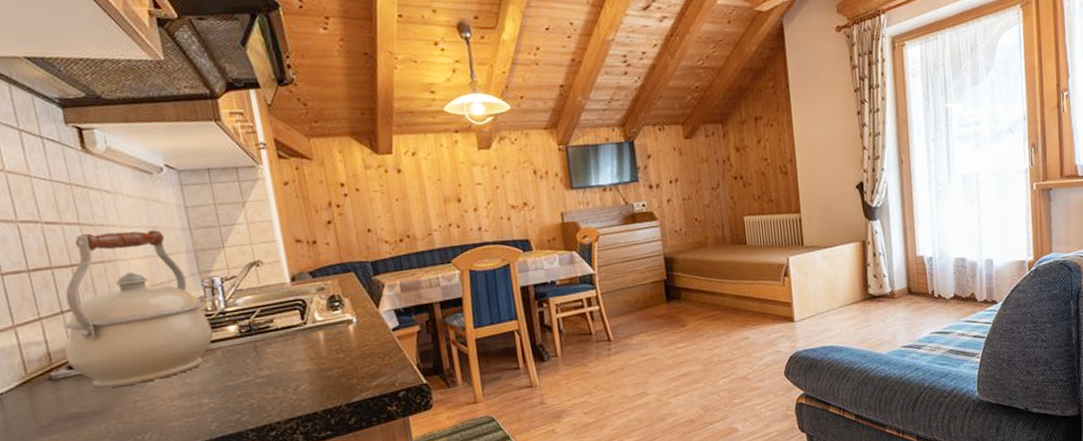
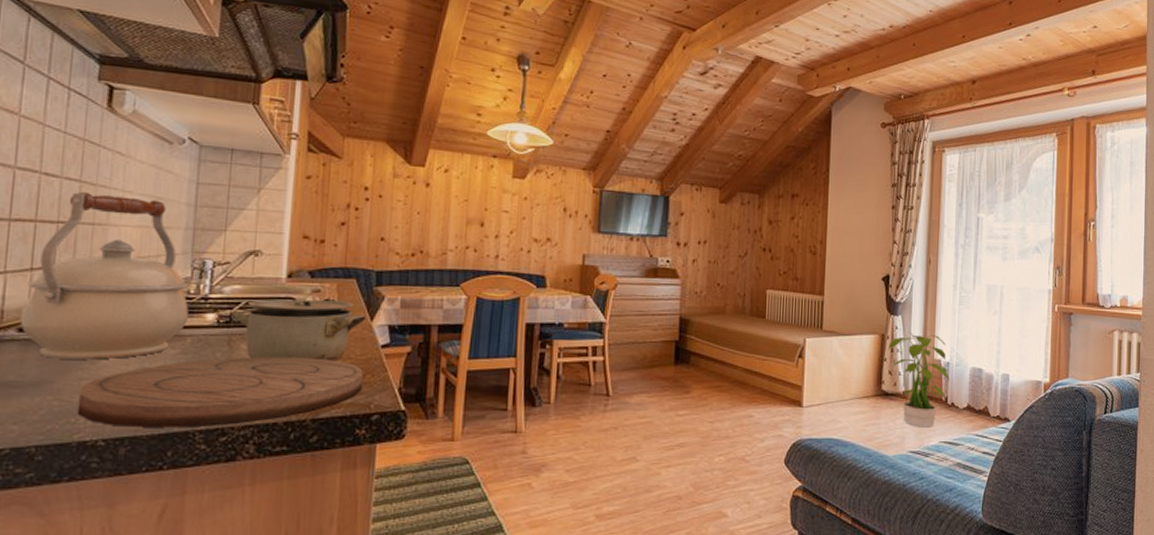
cutting board: none [137,348,384,437] -> present [77,356,363,428]
saucepan: none [252,294,373,360] -> present [233,299,367,361]
potted plant: none [870,232,934,324] -> present [888,331,950,429]

